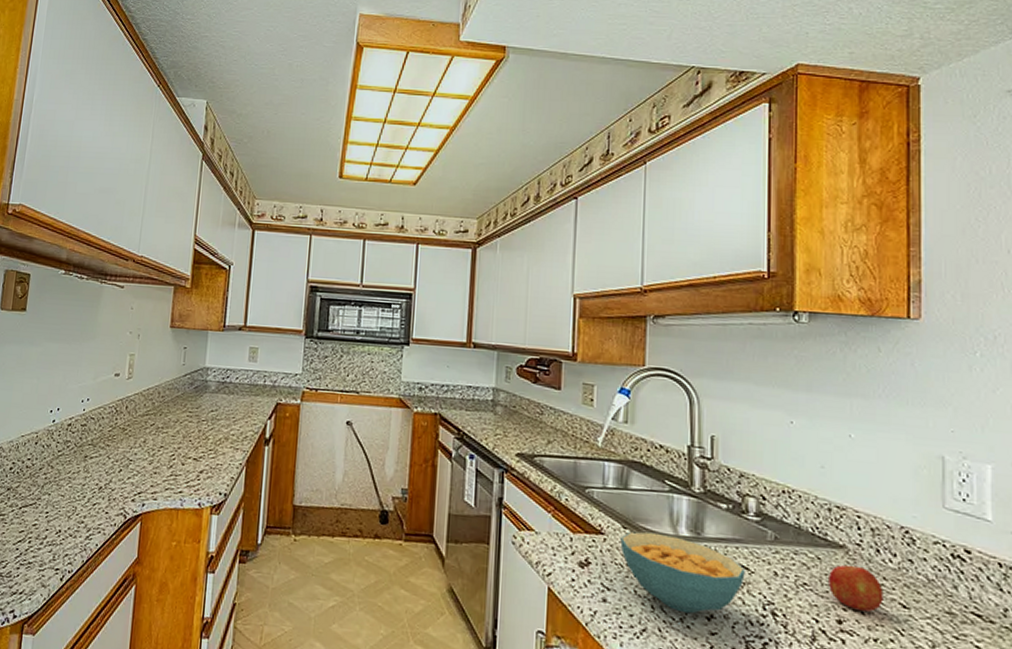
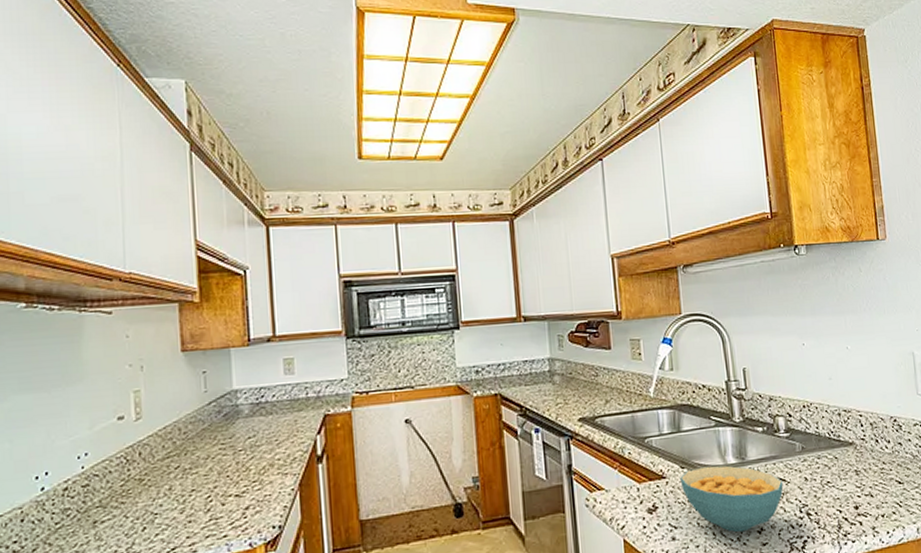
fruit: present [829,565,883,612] -> none [844,457,885,495]

